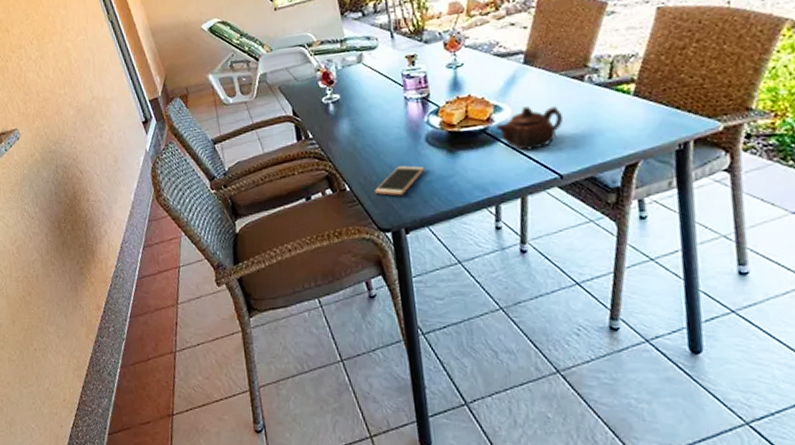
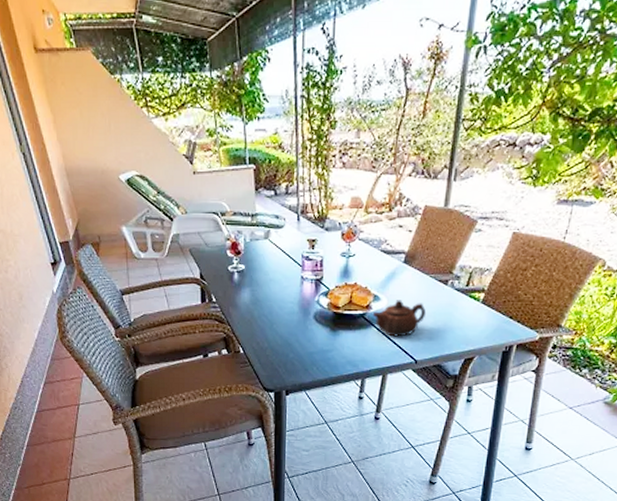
smartphone: present [375,165,425,196] -> none [265,337,309,363]

